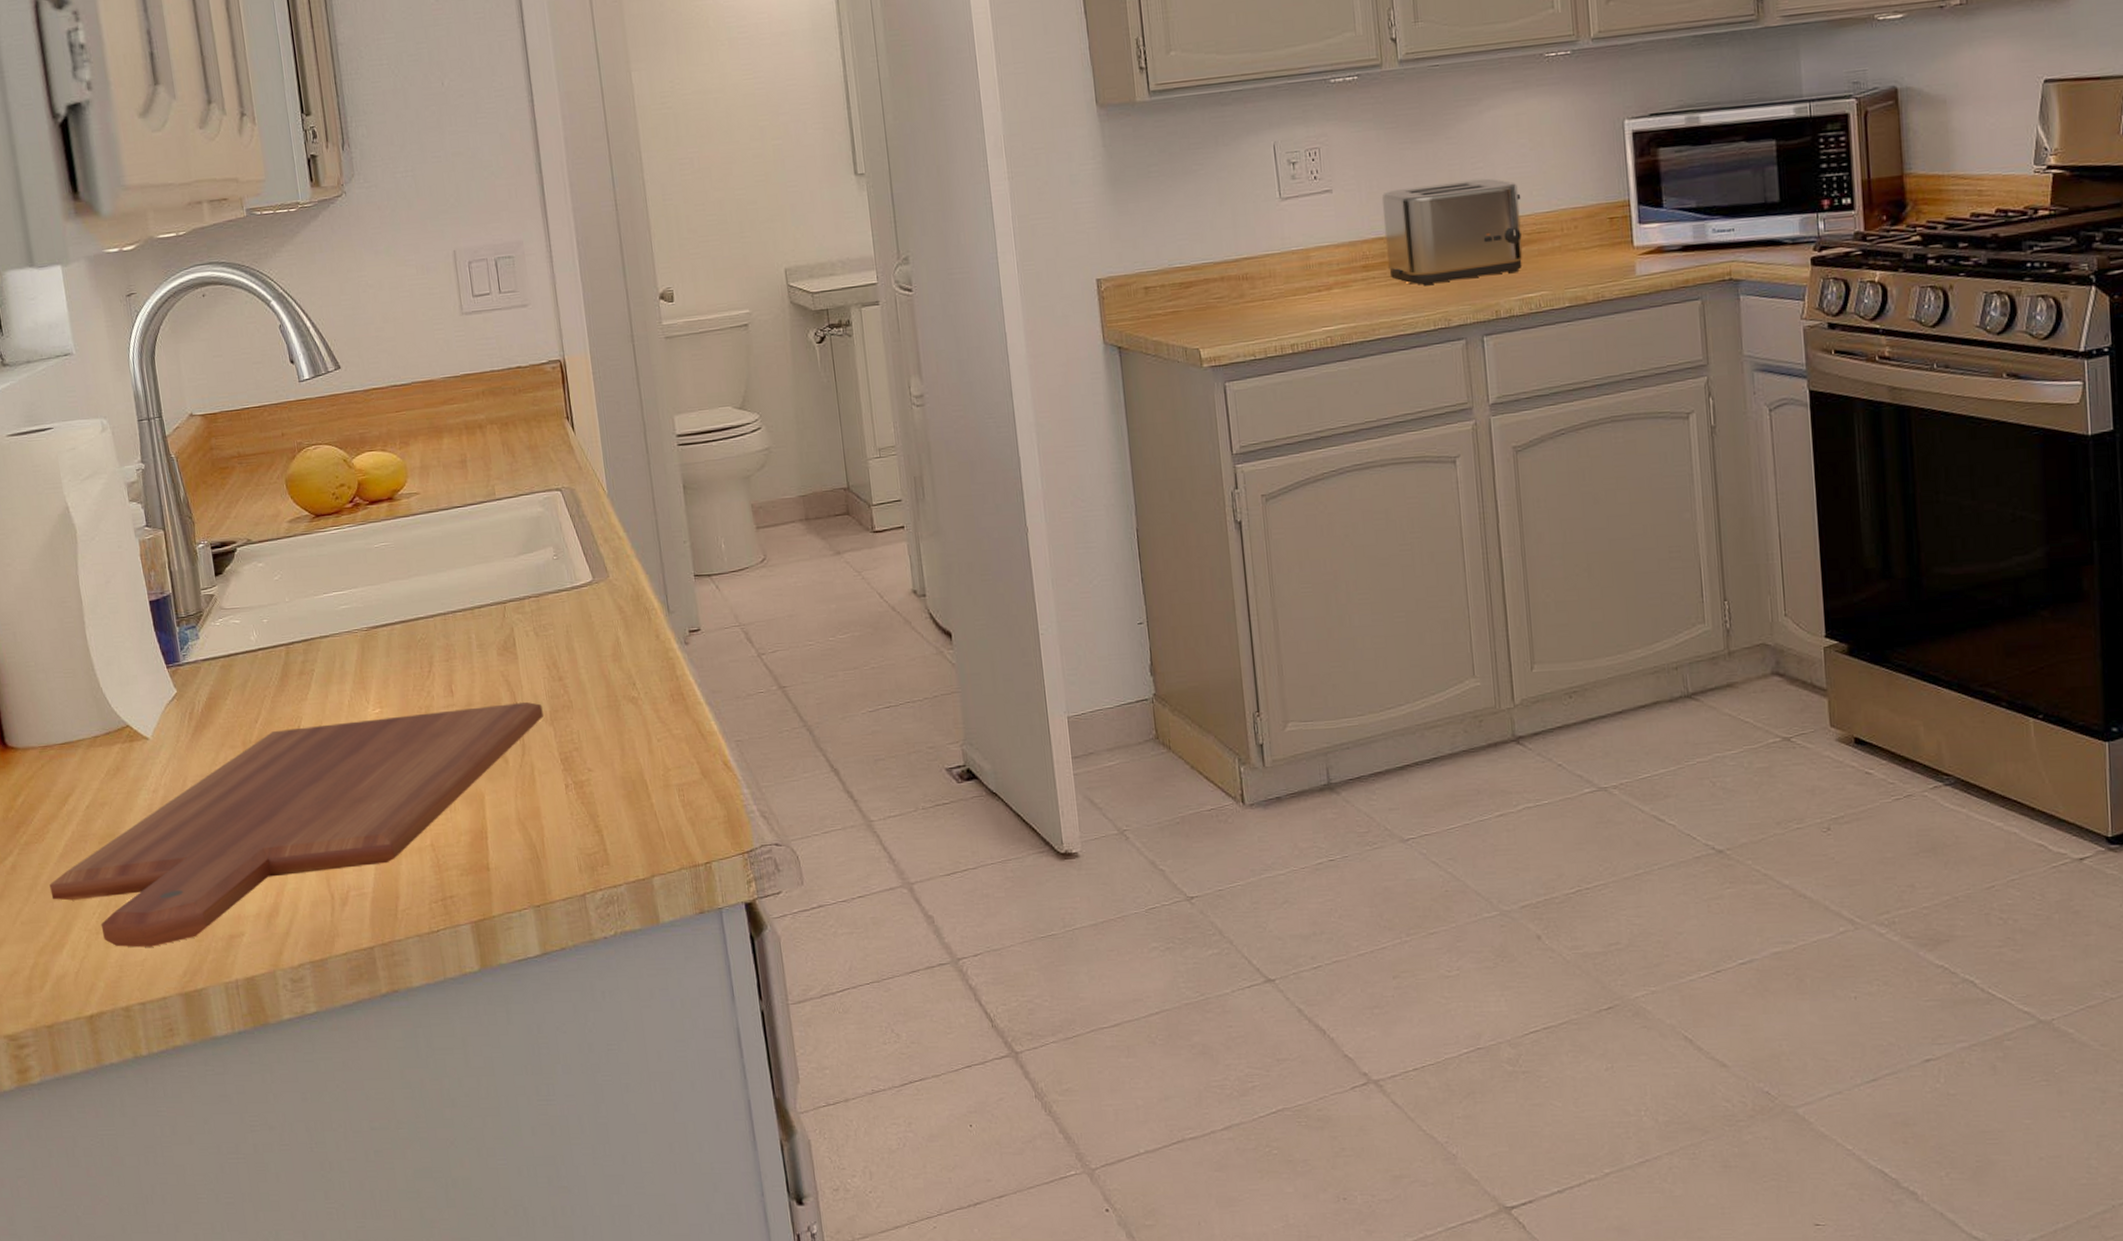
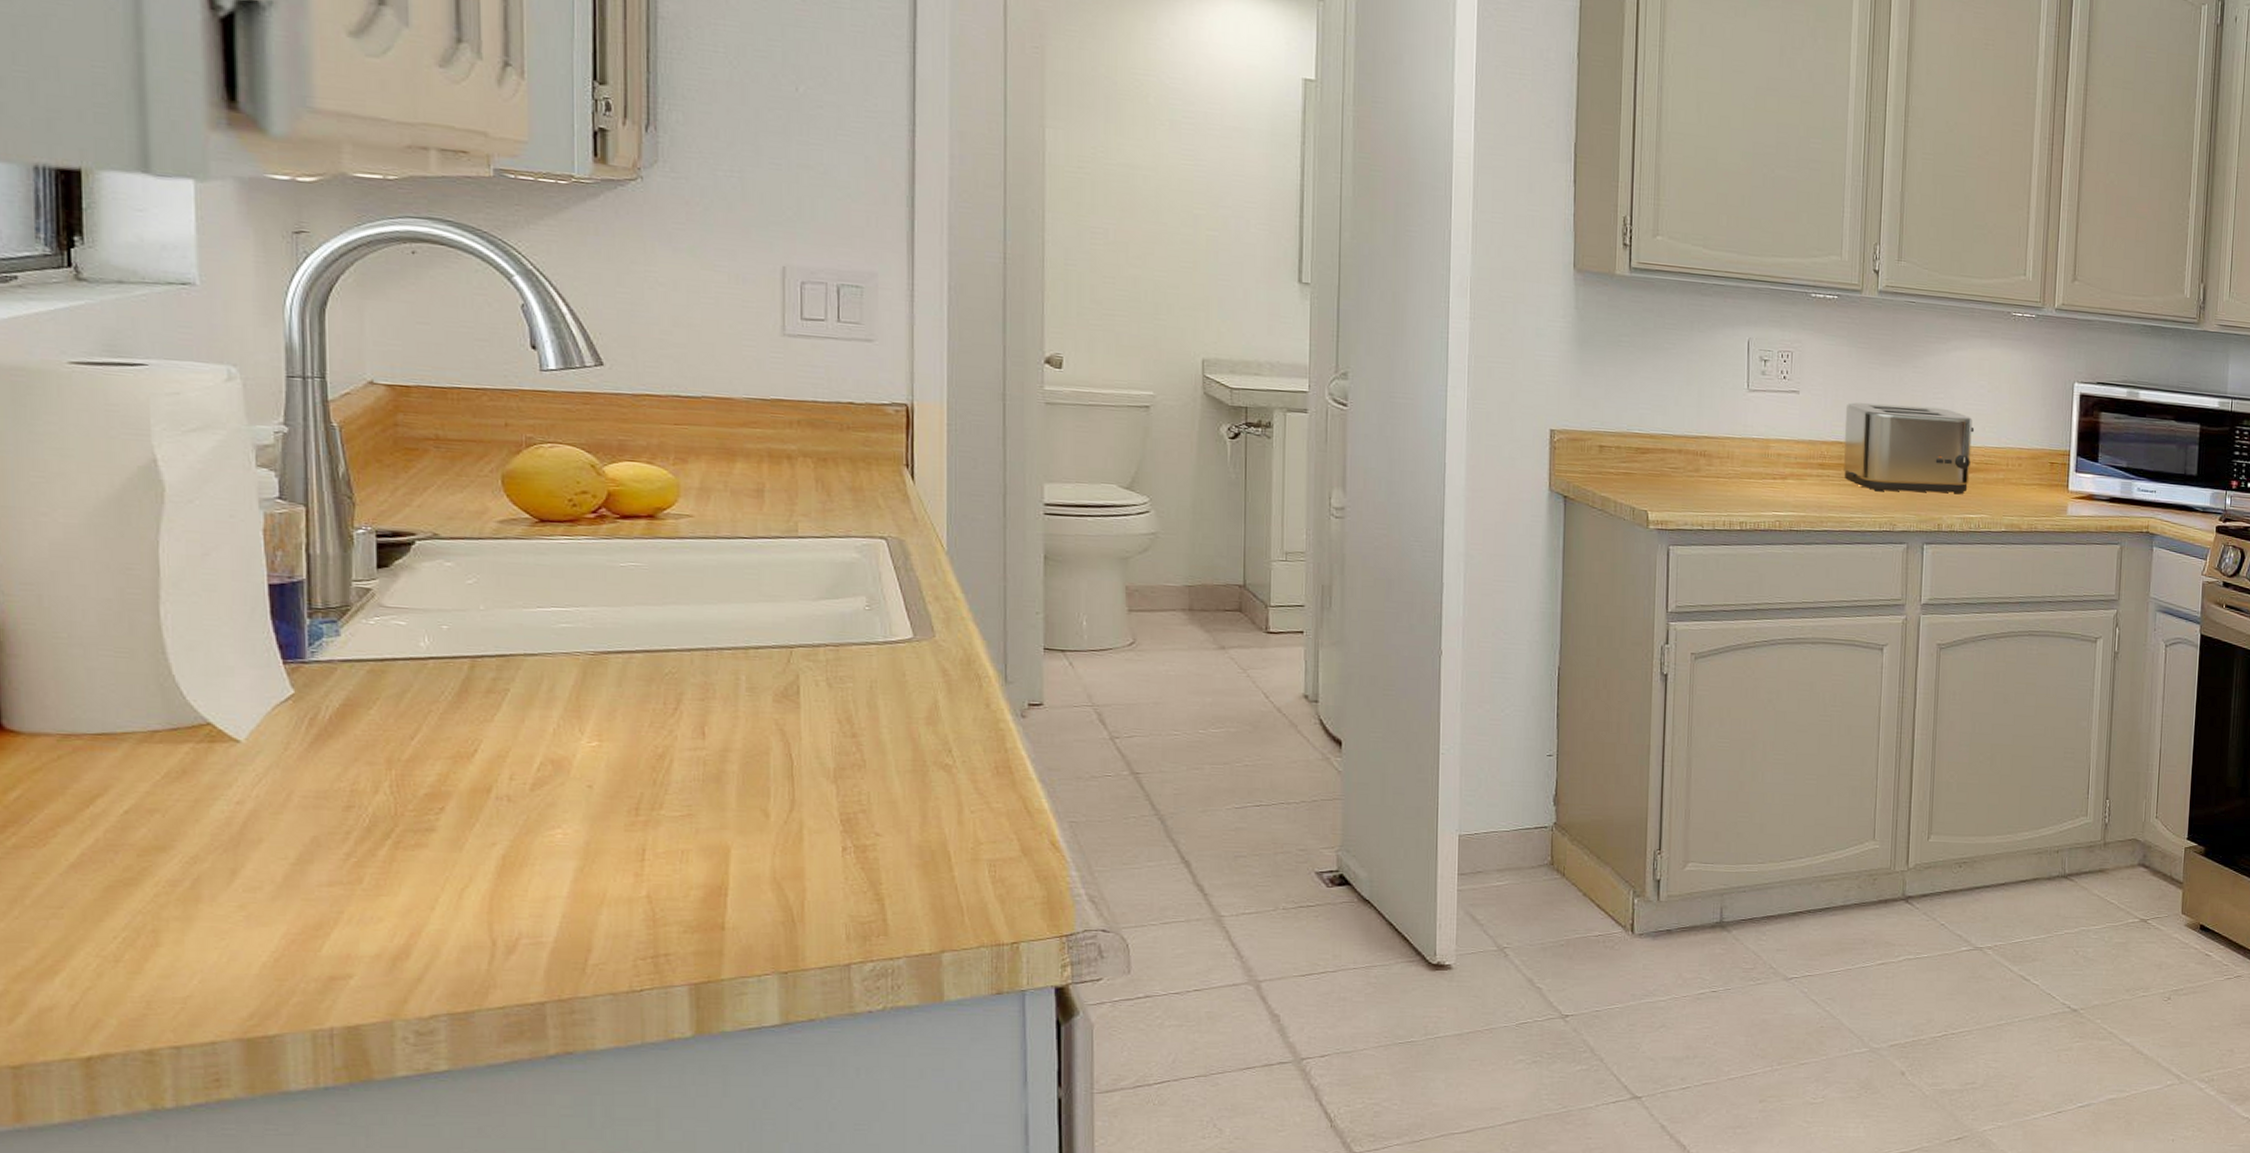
cutting board: present [49,702,543,948] -> none [46,751,825,983]

